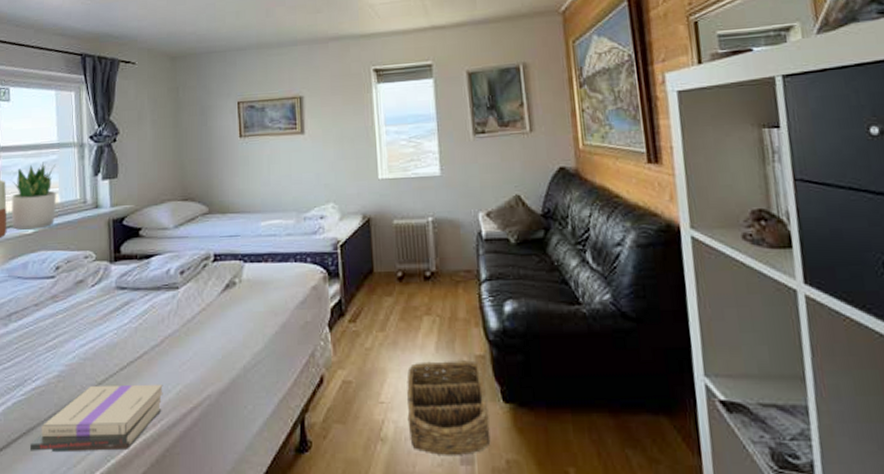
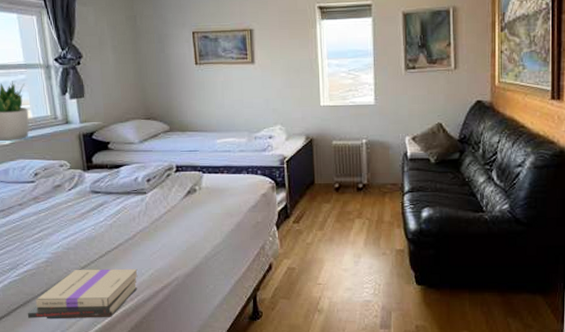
basket: present [406,360,491,456] -> none [339,253,405,323]

